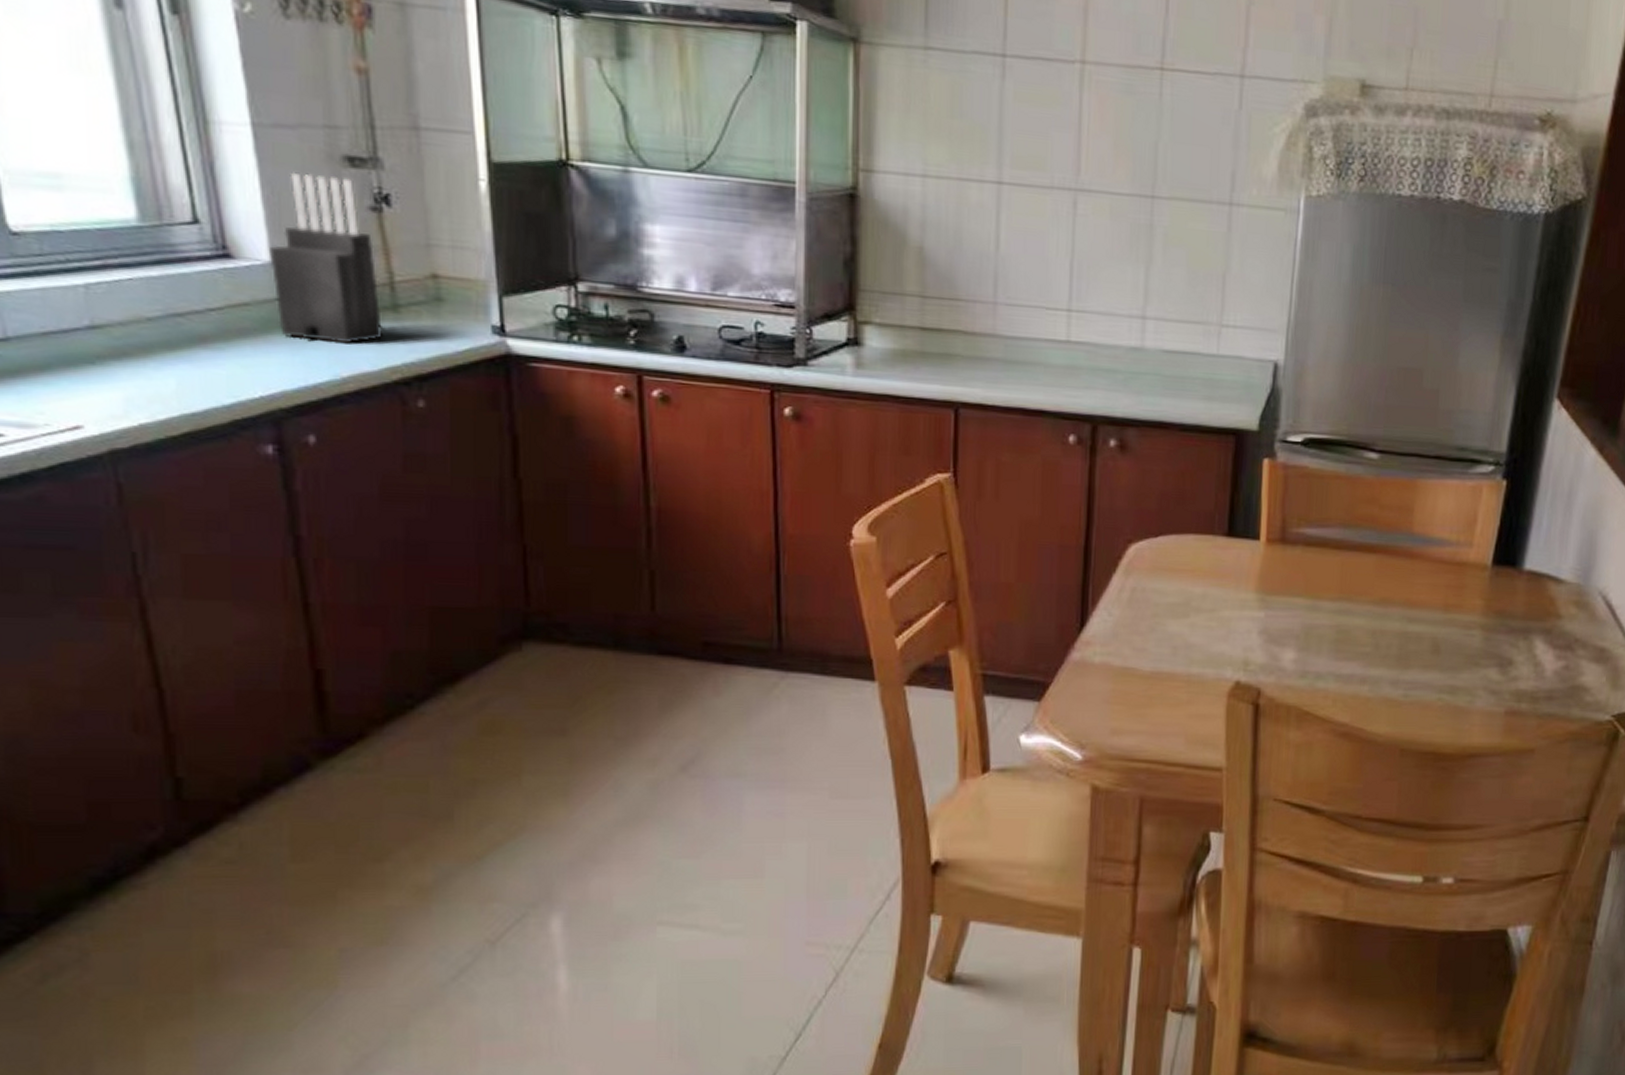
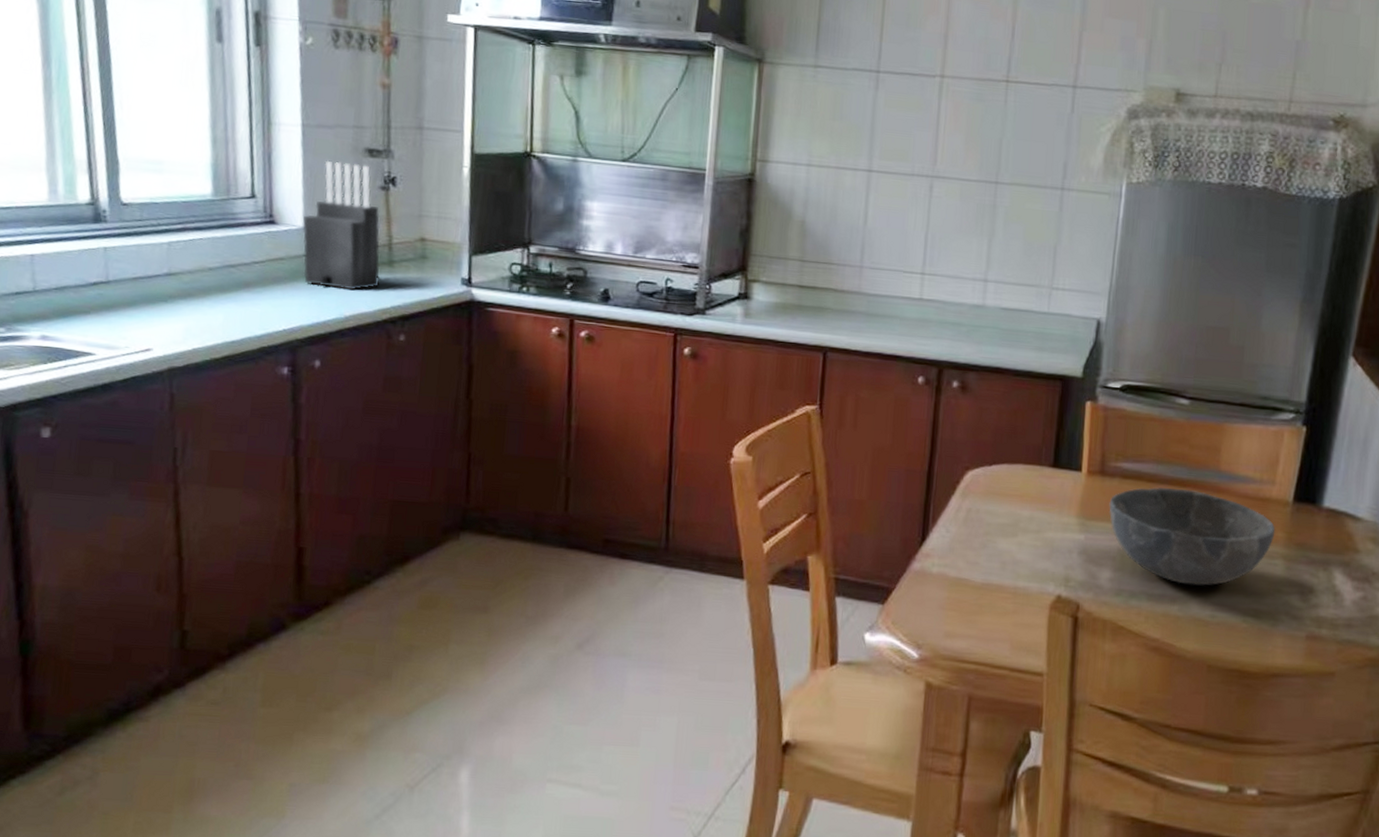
bowl: none [1291,555,1473,663] -> present [1108,487,1276,586]

